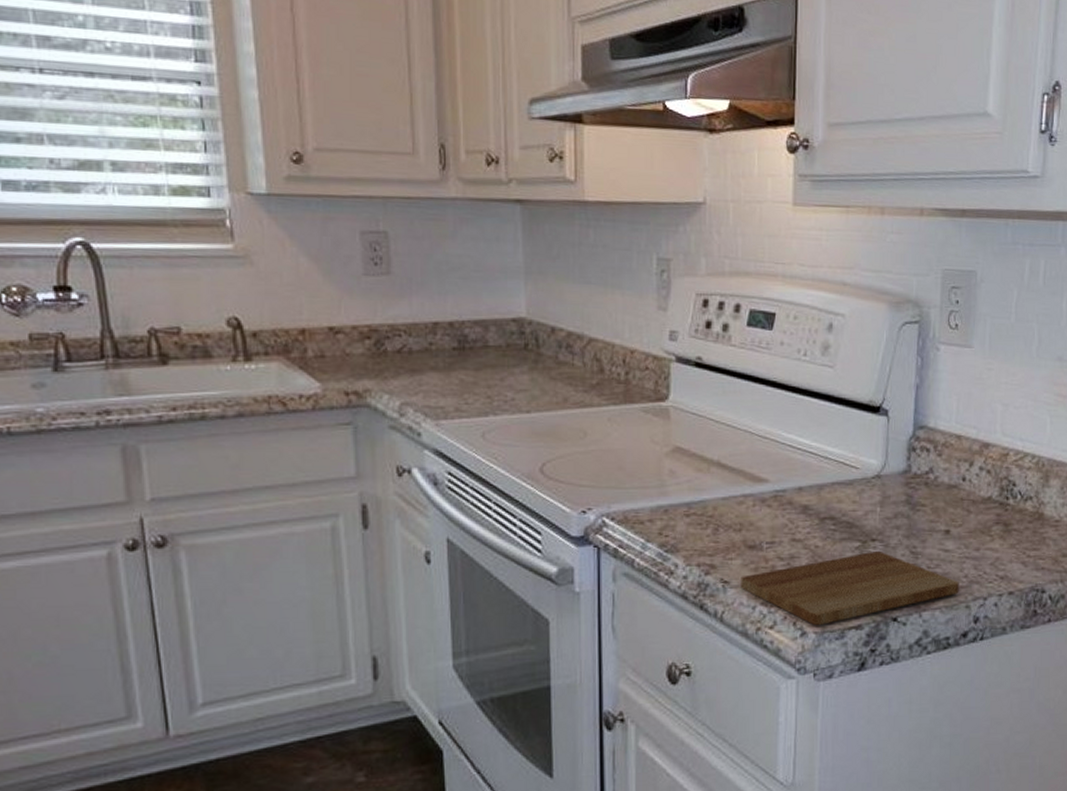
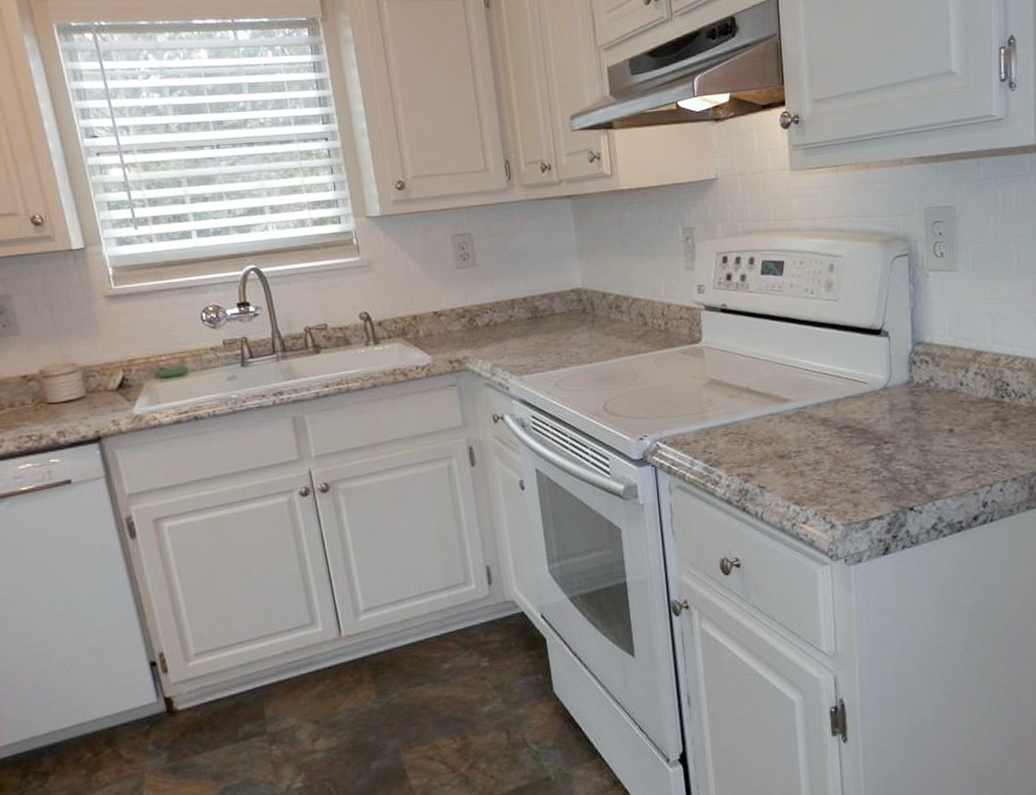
cutting board: present [740,550,959,626] -> none [775,451,967,519]

